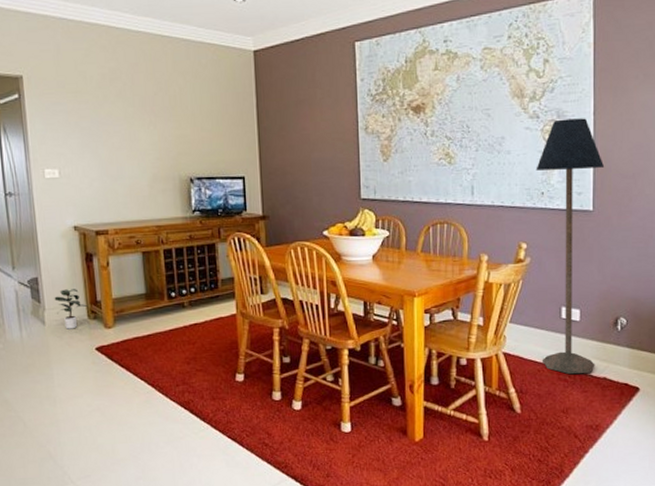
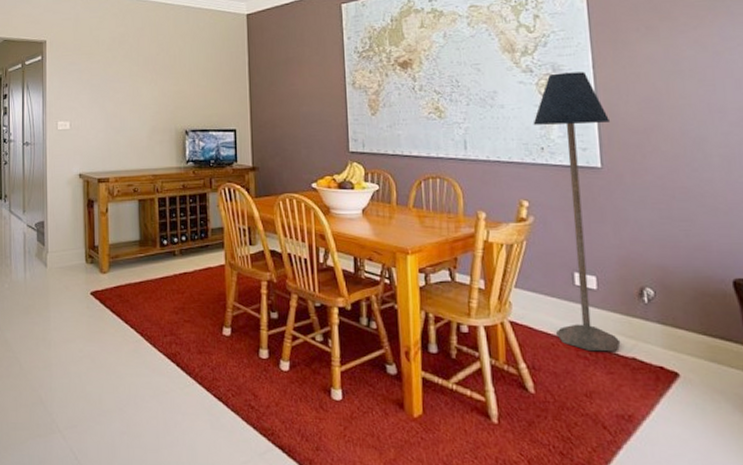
potted plant: present [54,289,88,329] -> none [57,233,87,273]

